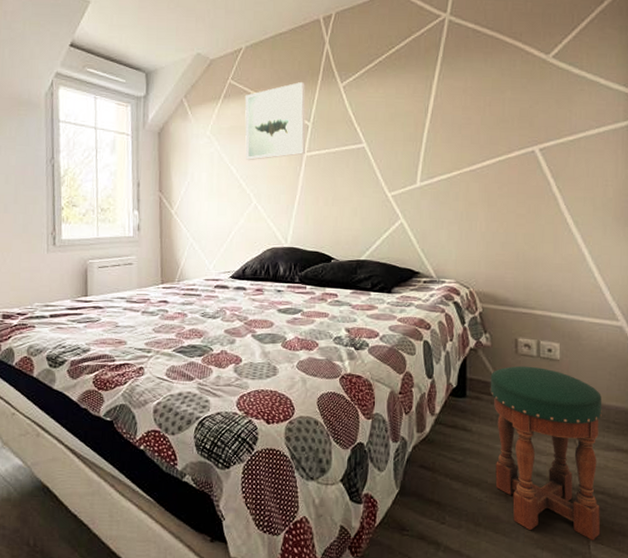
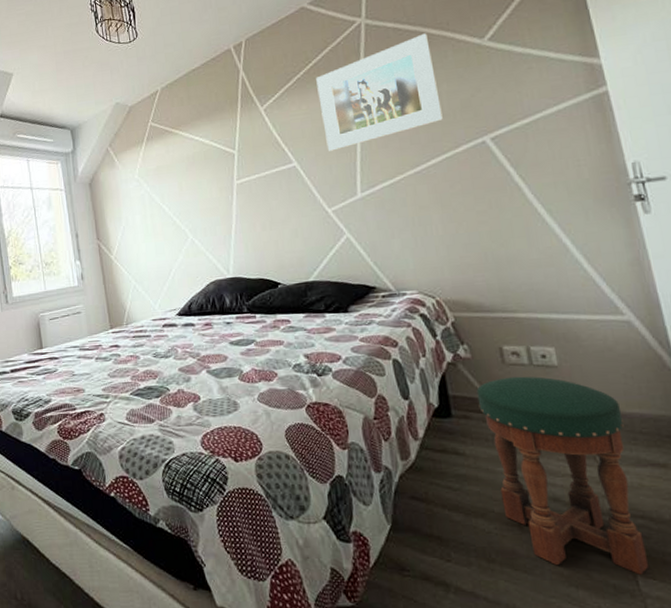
wall art: present [244,82,306,161] -> none [167,112,235,198]
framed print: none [395,40,503,138] -> present [316,33,443,151]

